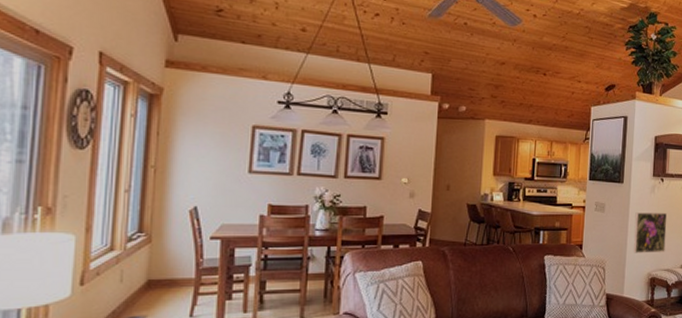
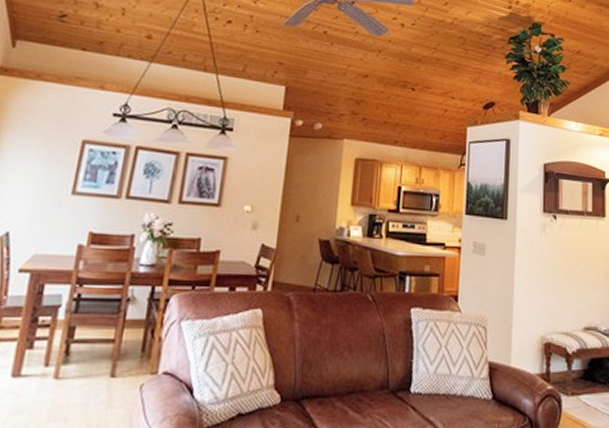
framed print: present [633,212,668,253] -> none [521,257,563,310]

